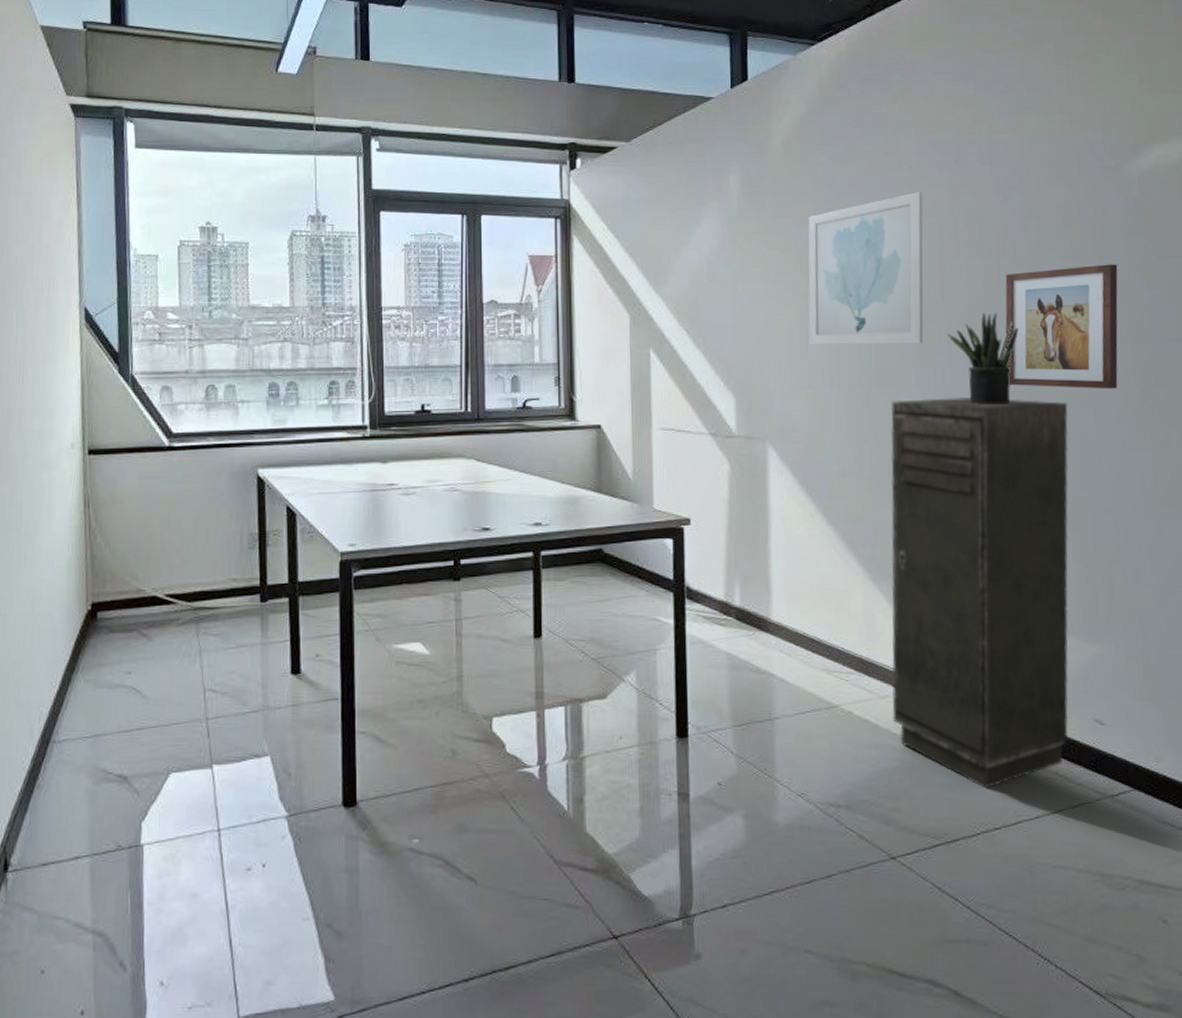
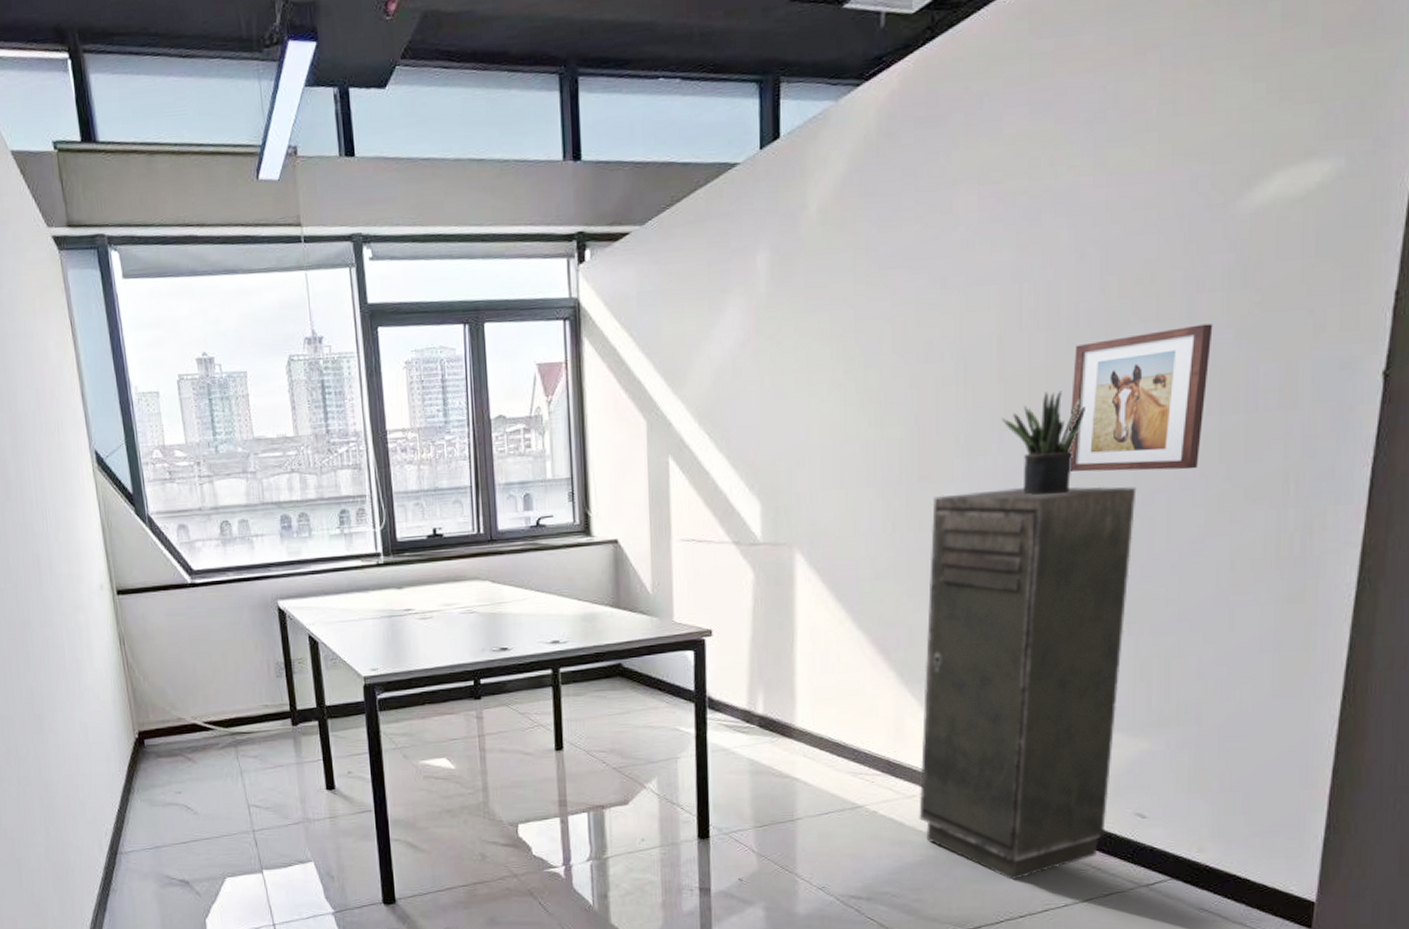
wall art: present [808,192,924,346] -> none [844,255,983,442]

